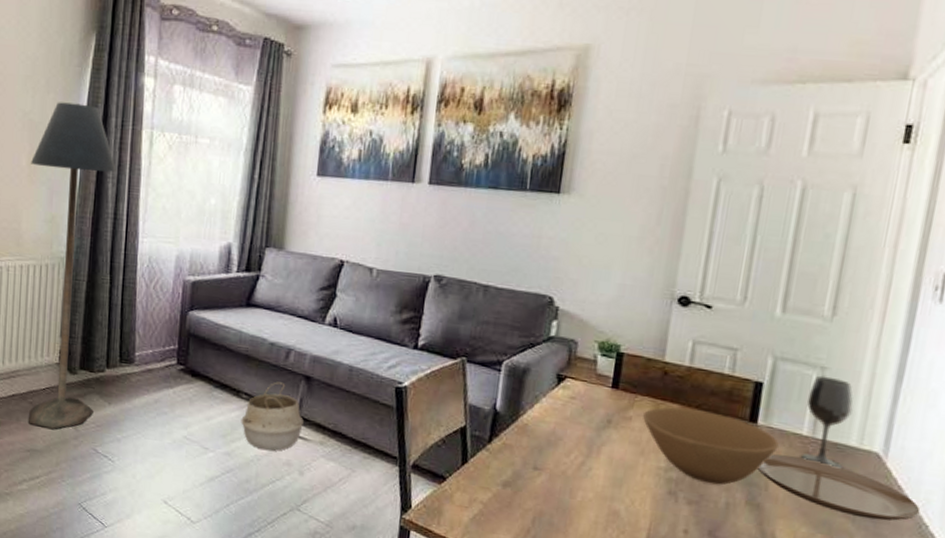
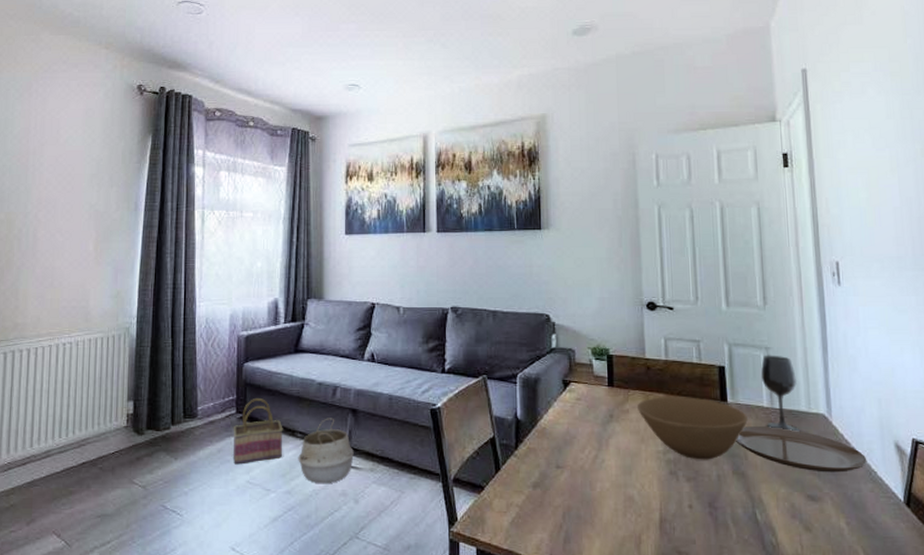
floor lamp: present [29,102,116,430] -> none [97,193,173,492]
basket: none [171,351,227,418] -> present [233,399,283,465]

